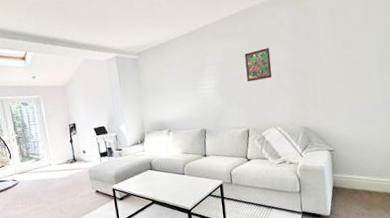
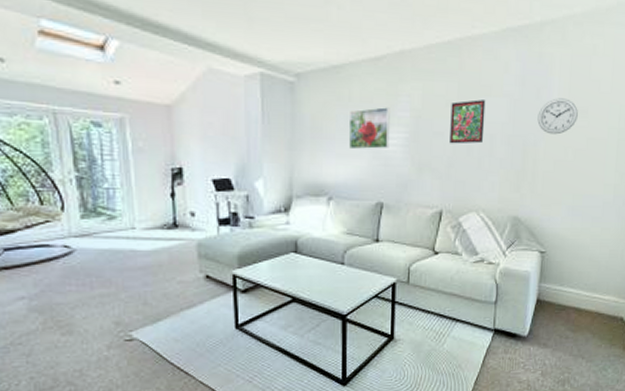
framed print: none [174,64,205,96] -> present [348,107,390,150]
wall clock: none [311,36,343,64] -> present [537,98,578,135]

